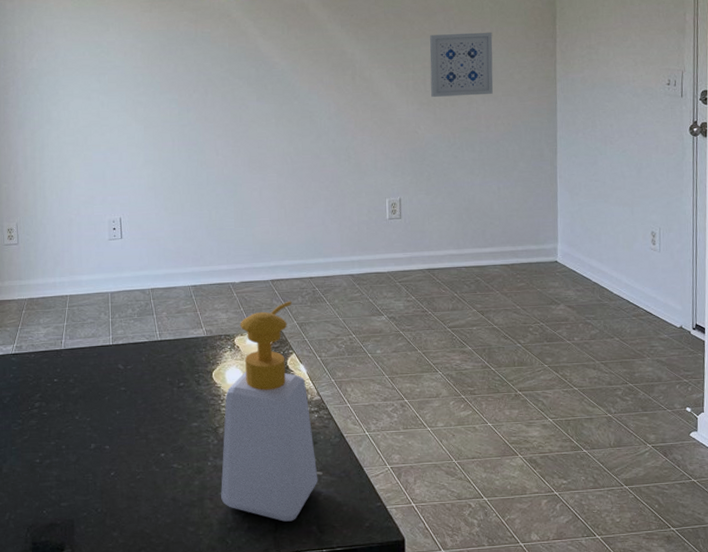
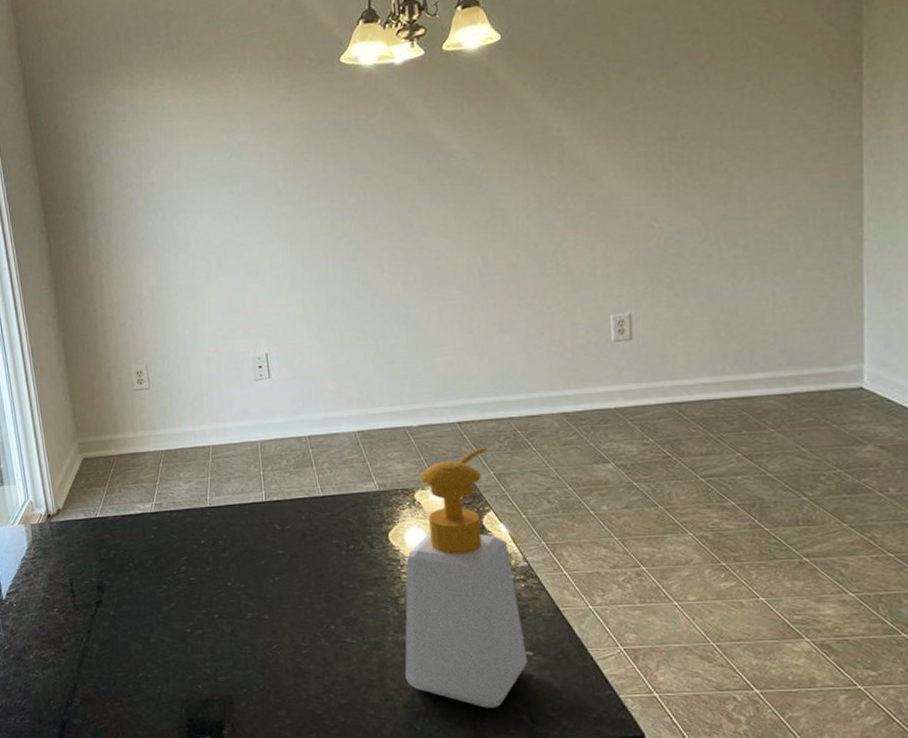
wall art: present [429,32,494,97] -> none [669,81,765,178]

